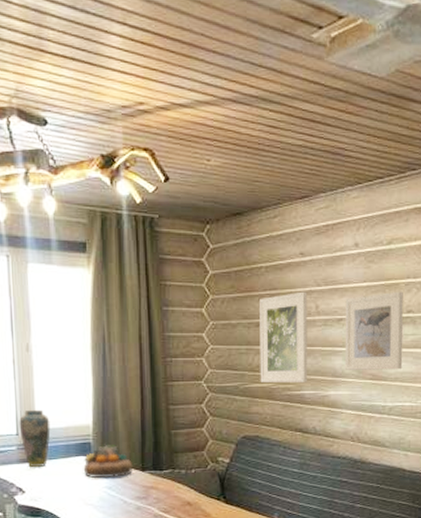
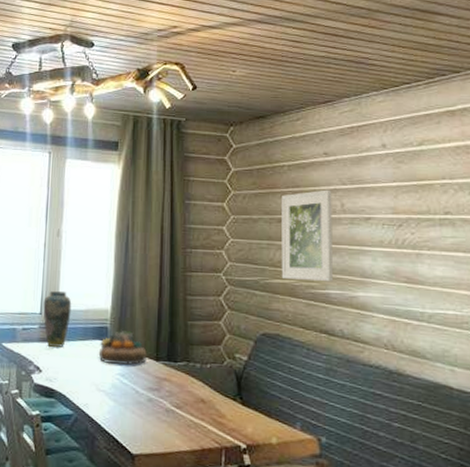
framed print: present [344,291,403,370] -> none [373,192,442,274]

